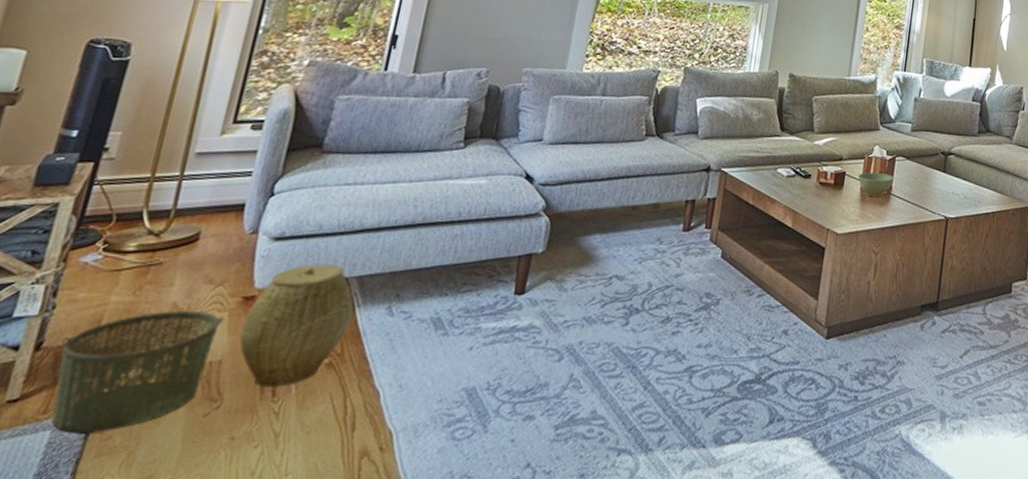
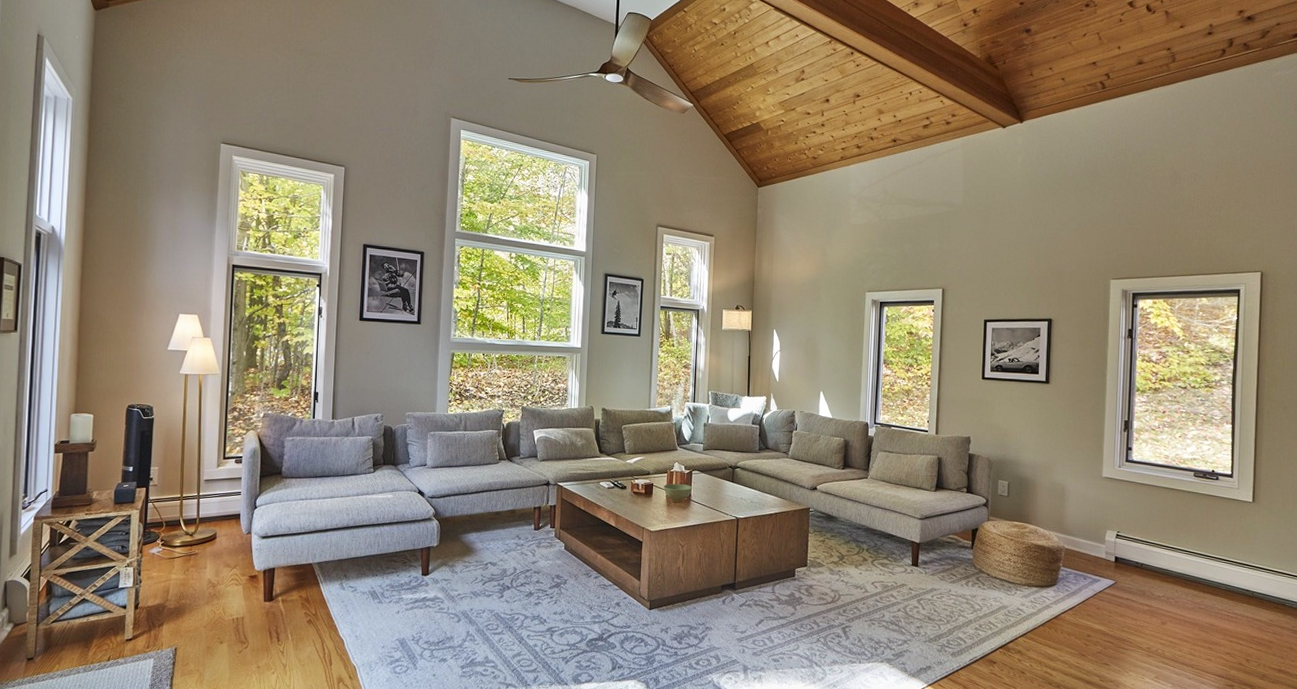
basket: present [51,311,225,434] -> none [148,584,241,662]
woven basket: present [239,264,354,387] -> none [251,554,319,635]

